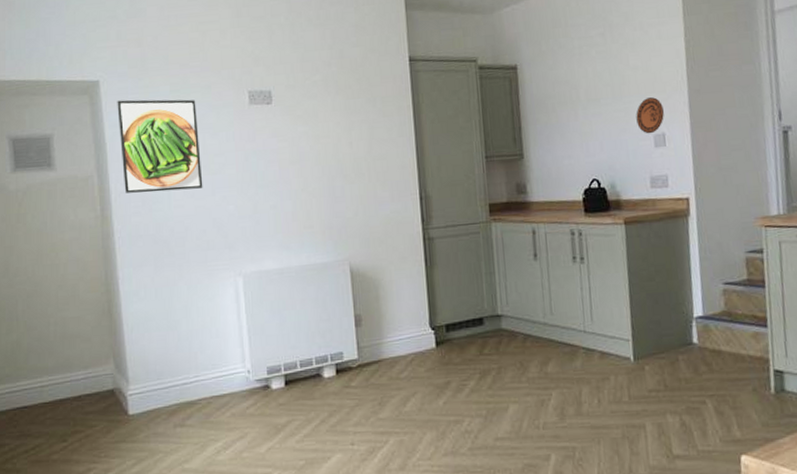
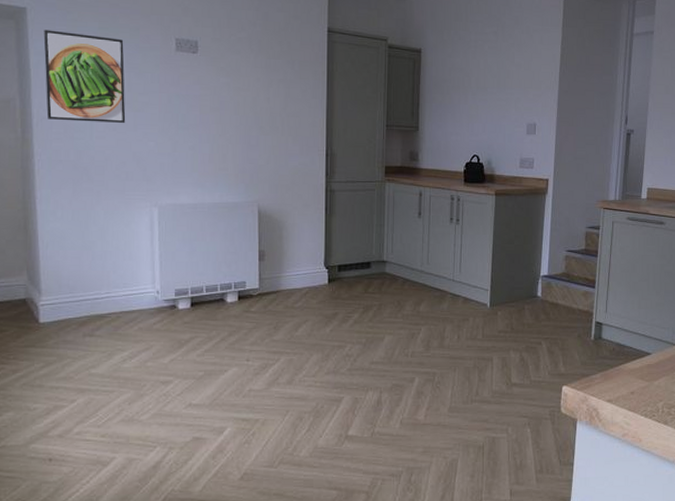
decorative plate: present [636,97,664,134] -> none [515,92,537,123]

